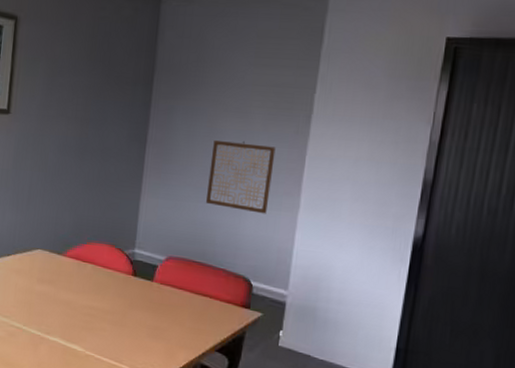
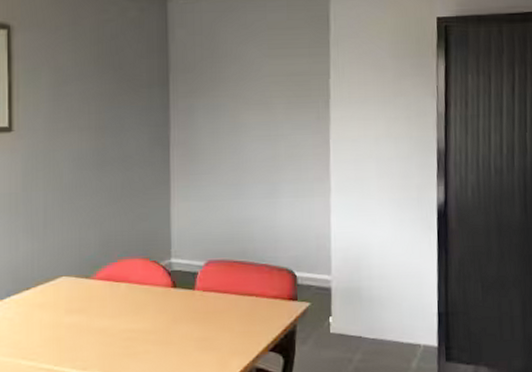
wall art: present [205,140,276,214] -> none [238,131,301,203]

